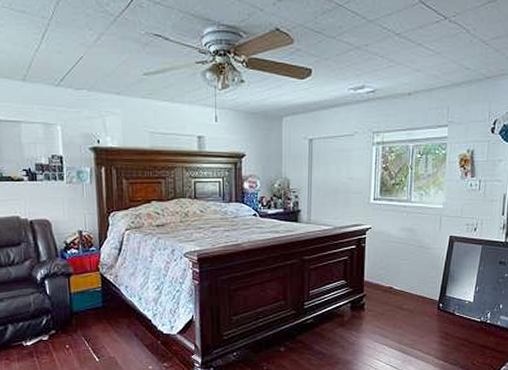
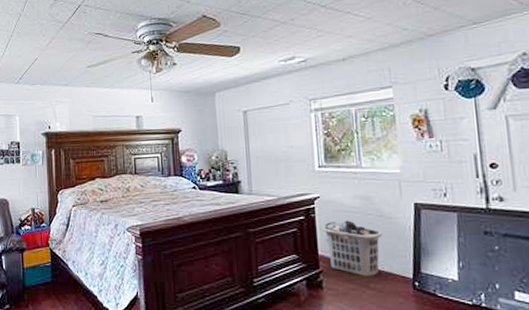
clothes hamper: none [370,250,420,299] -> present [322,220,383,276]

